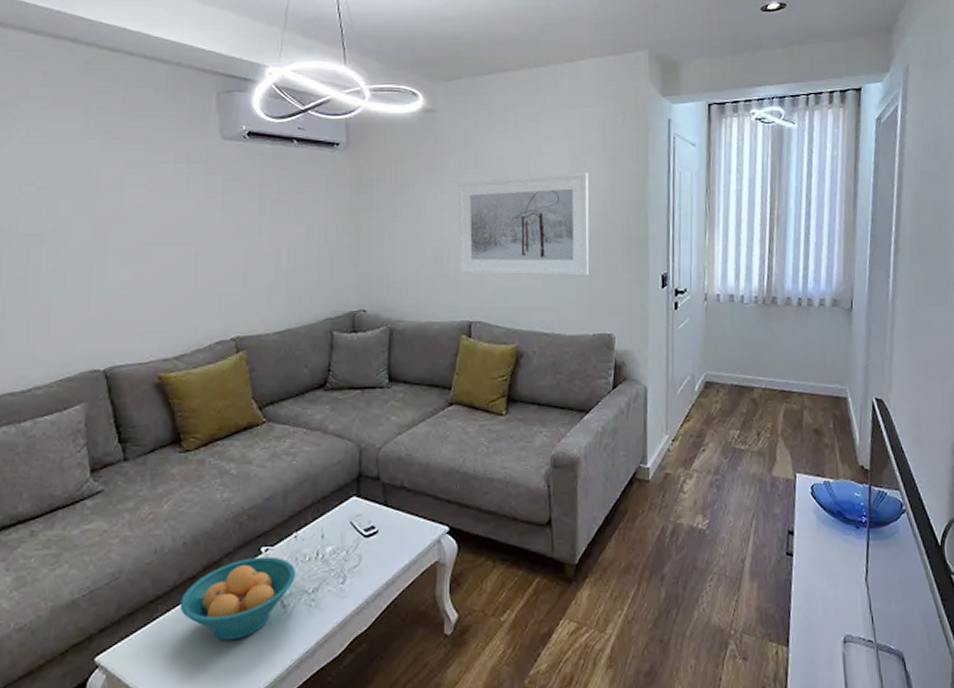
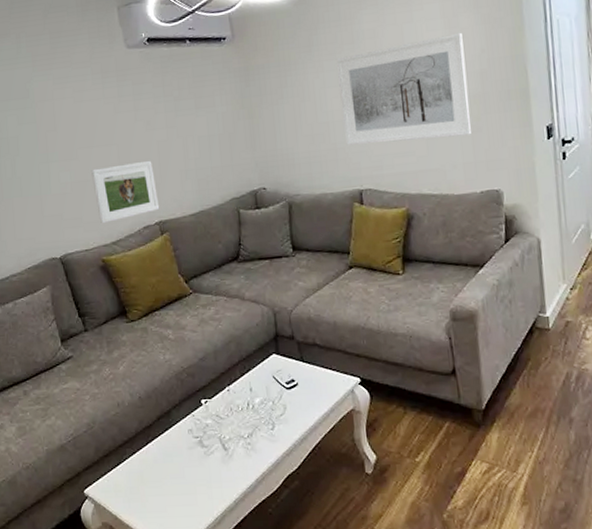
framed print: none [159,266,239,335] -> present [91,160,160,224]
fruit bowl: present [180,556,295,641] -> none [142,407,232,478]

